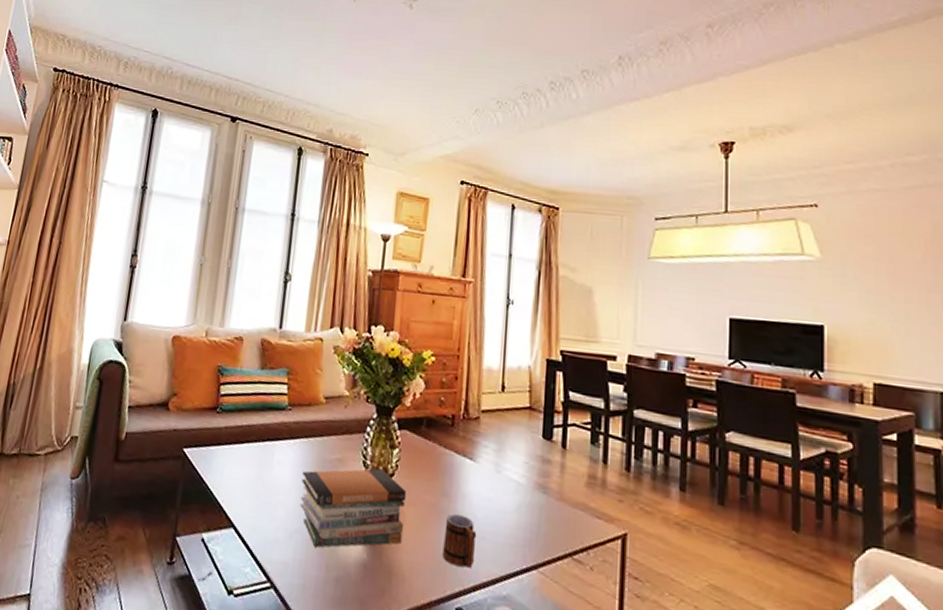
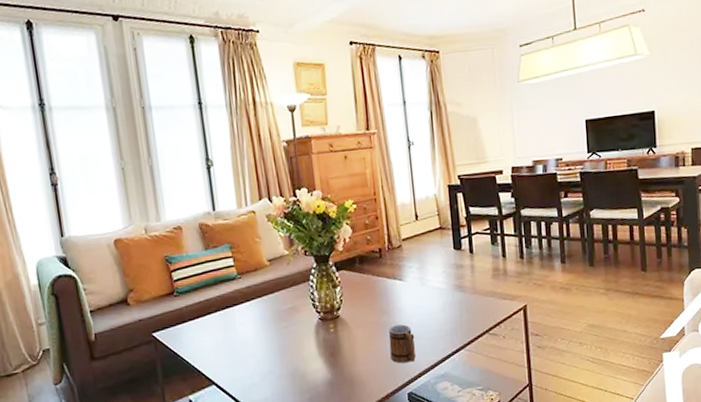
book stack: present [299,468,407,548] -> none [263,306,357,381]

